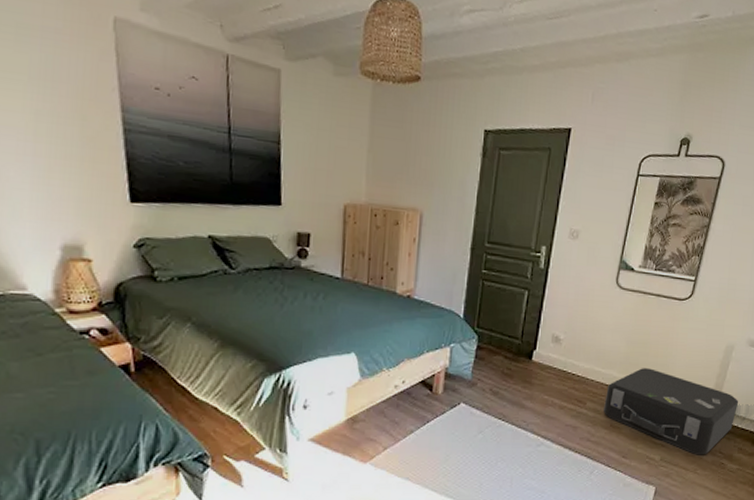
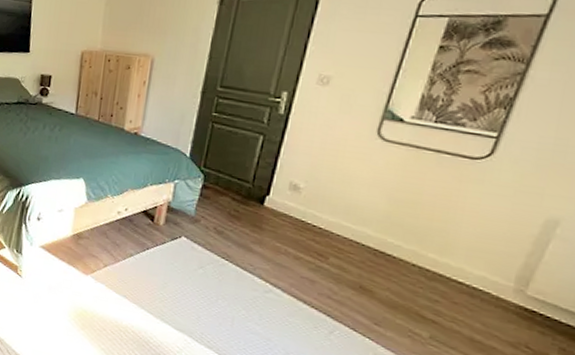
suitcase: present [604,368,739,455] -> none [351,230,564,345]

